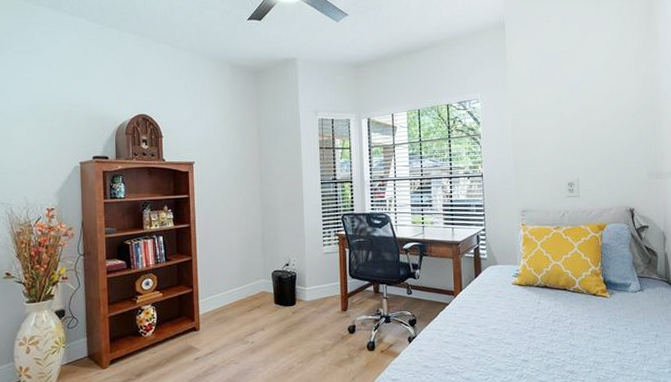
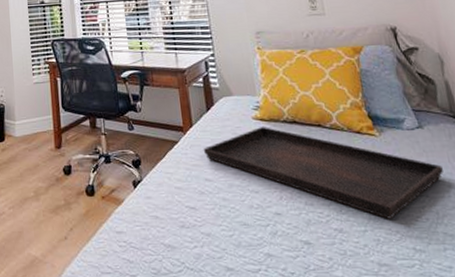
serving tray: none [469,291,654,362] -> present [203,127,443,219]

